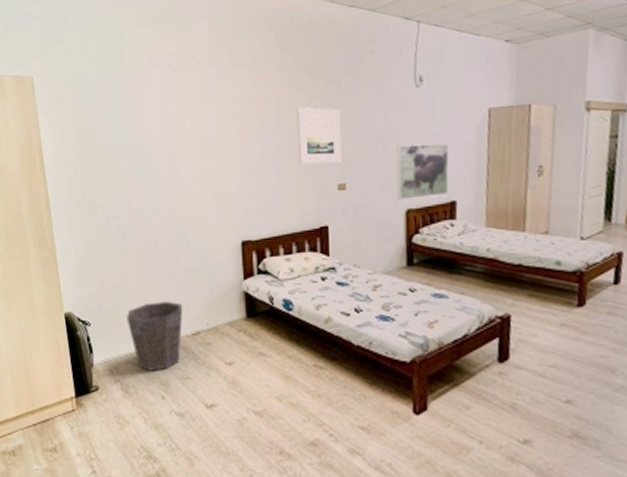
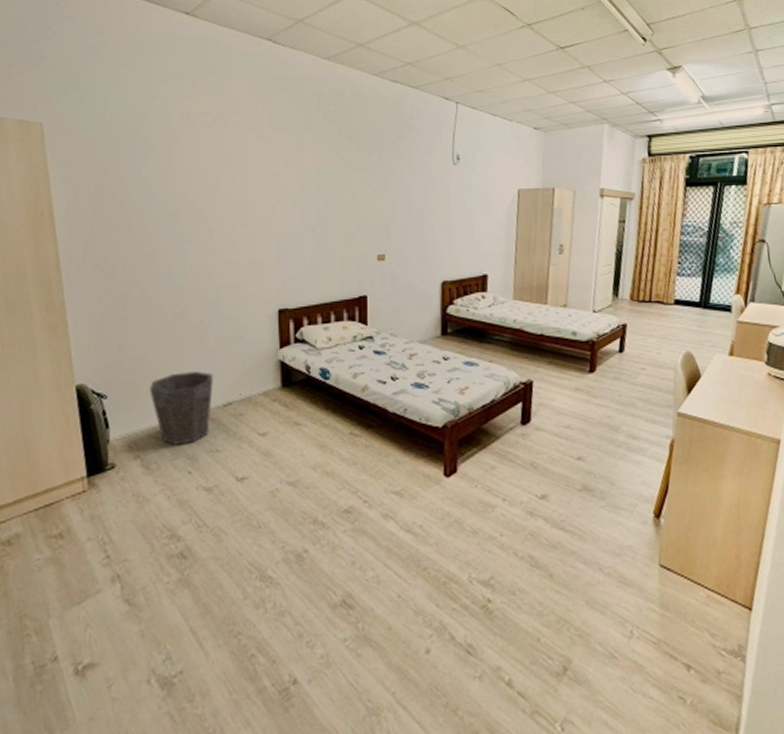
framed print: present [297,106,342,164] -> none [338,176,382,234]
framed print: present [396,143,449,200] -> none [433,219,482,272]

